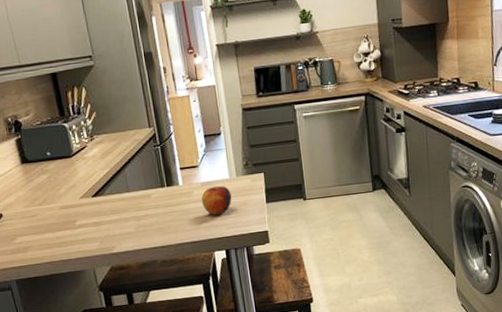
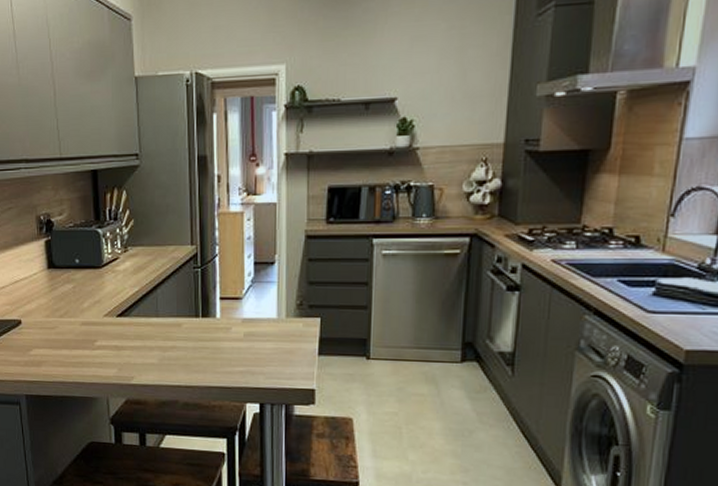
apple: present [201,185,232,216] -> none [240,325,277,361]

